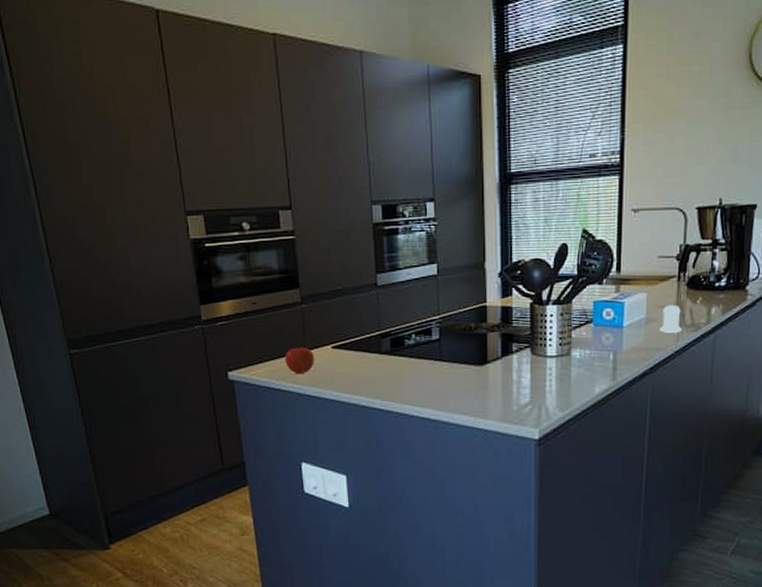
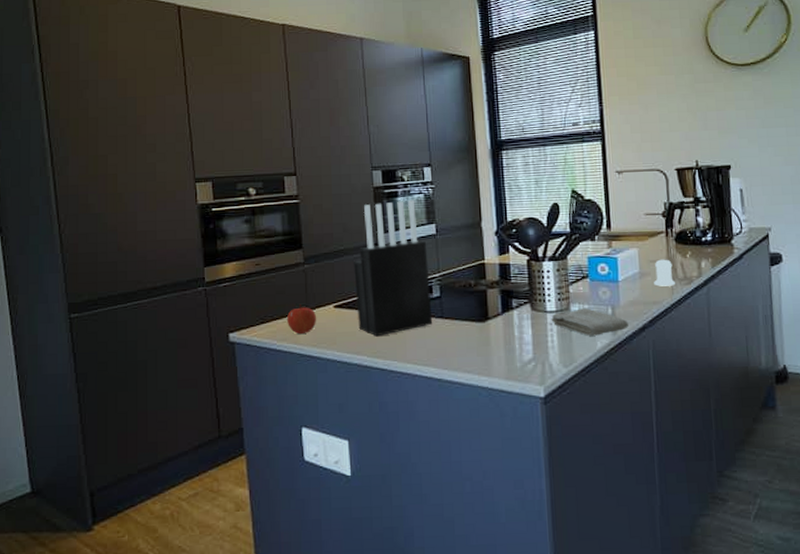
knife block: none [352,238,431,378] -> present [354,200,433,337]
washcloth: none [551,354,629,381] -> present [551,308,629,336]

